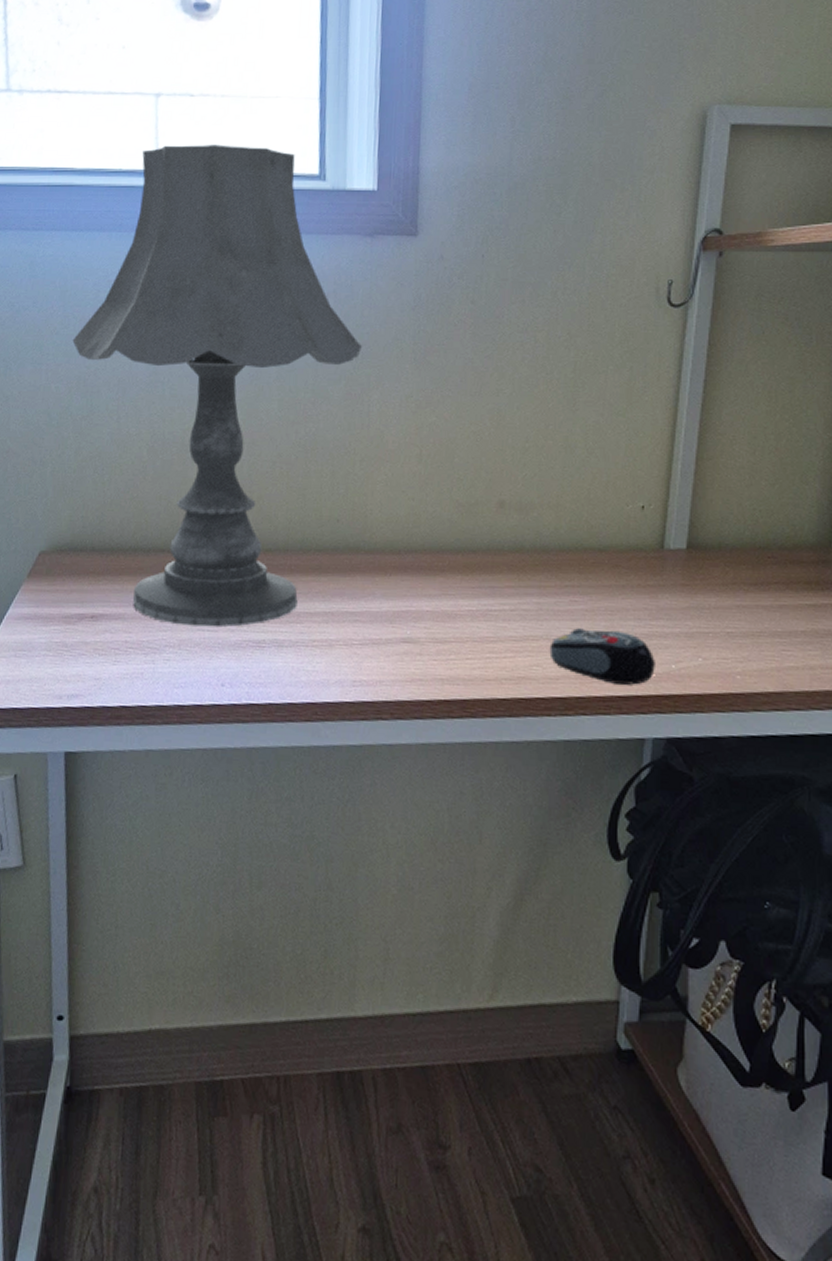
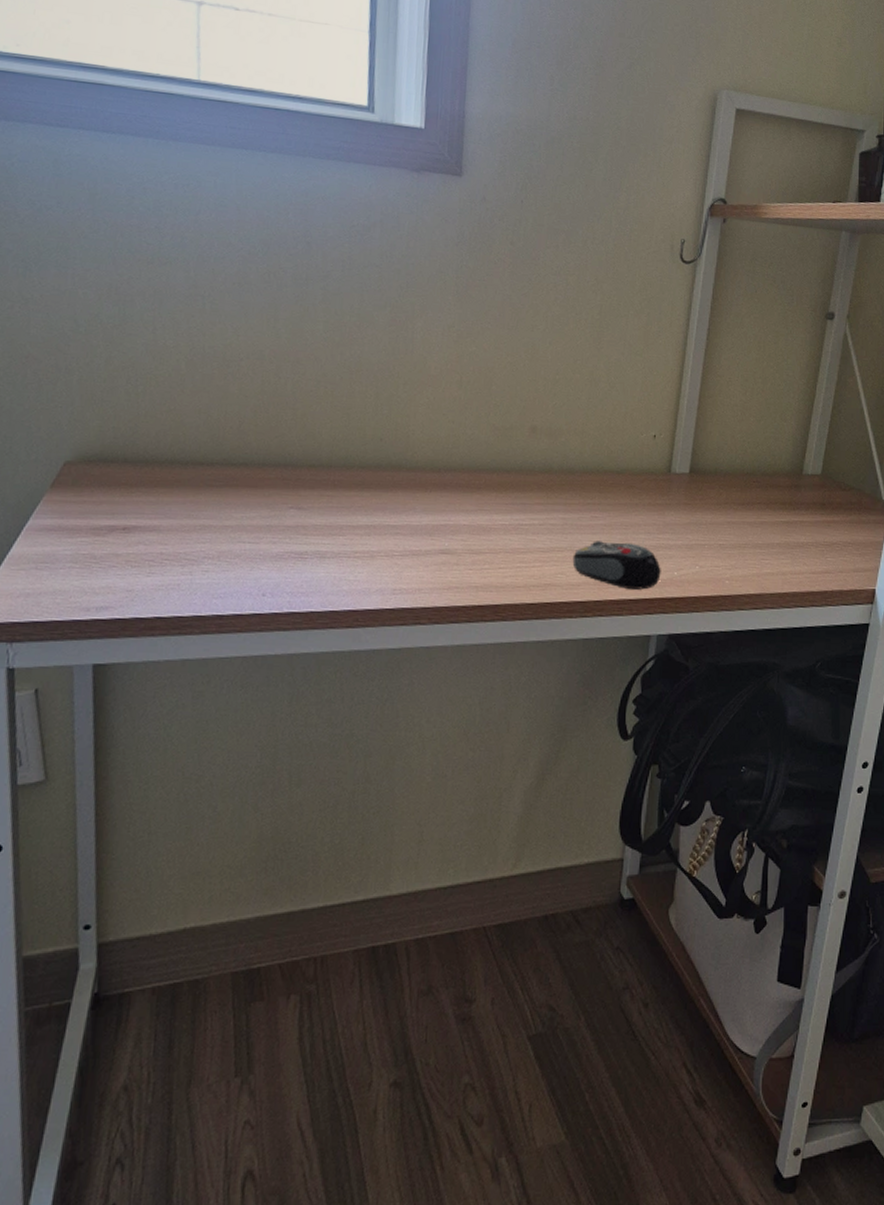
table lamp: present [72,145,362,627] -> none [102,56,407,539]

